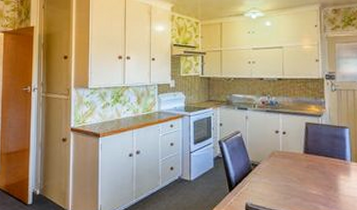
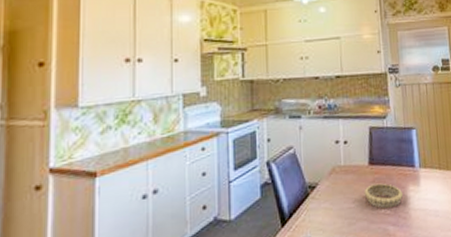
decorative bowl: none [298,169,334,190] -> present [364,183,404,208]

